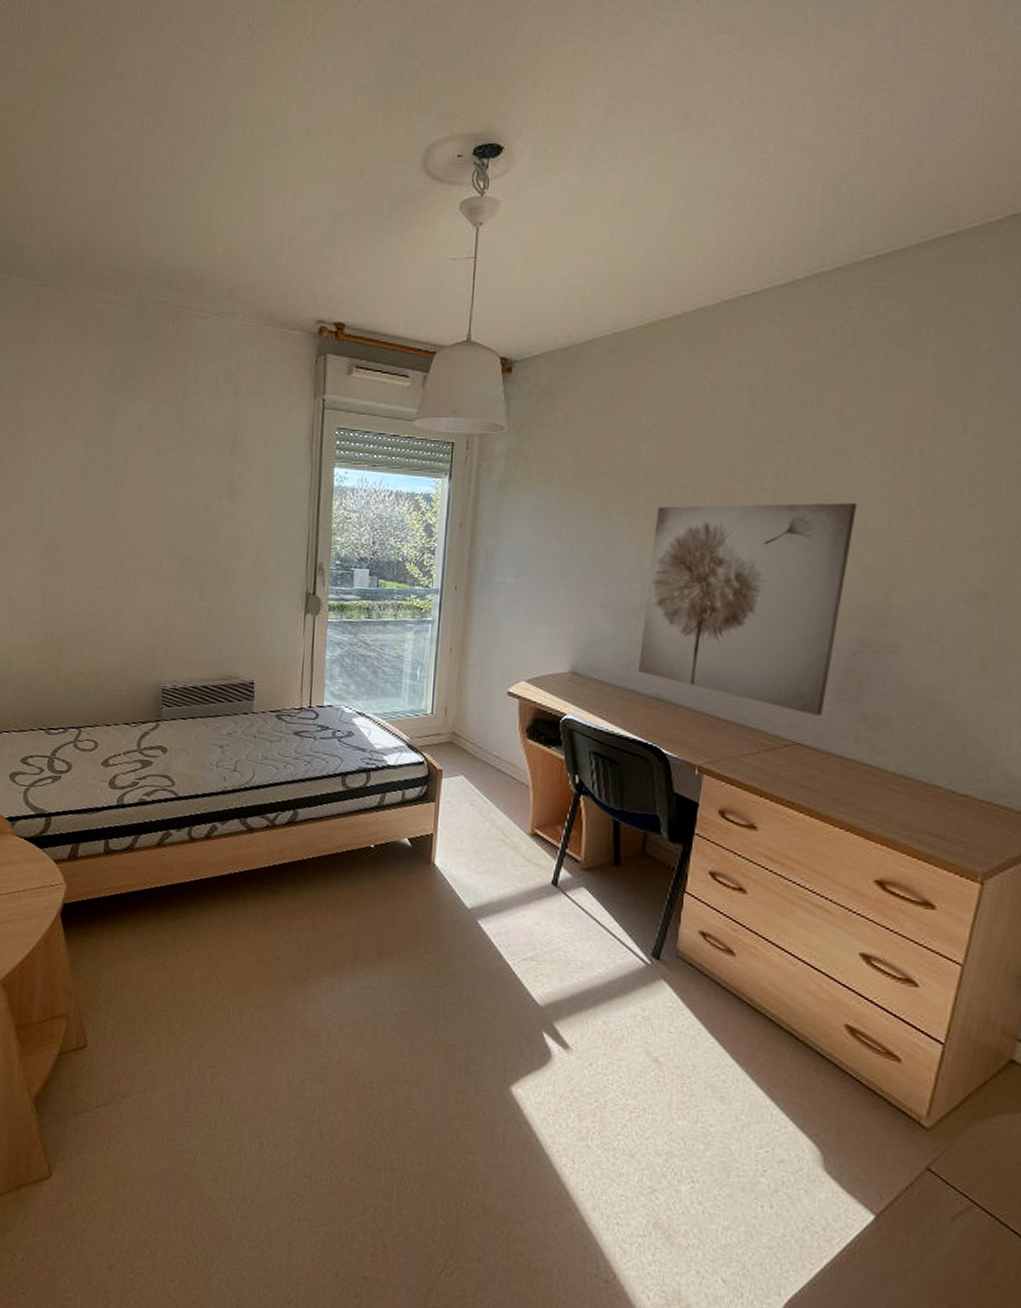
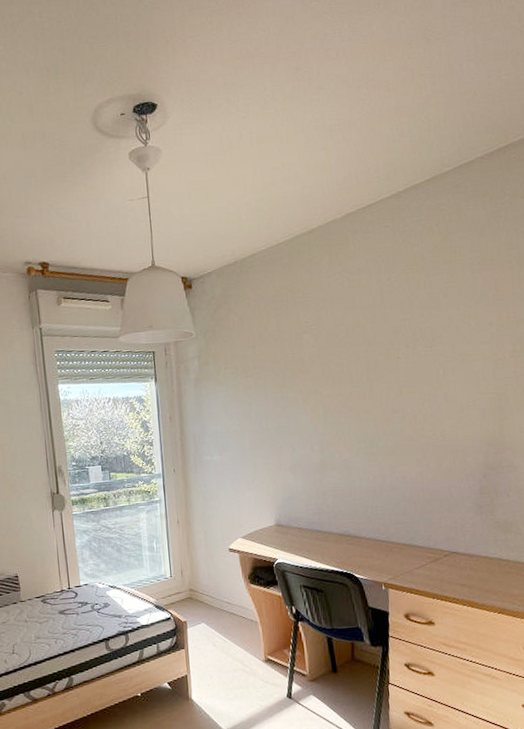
wall art: present [637,502,858,715] -> none [322,360,469,529]

